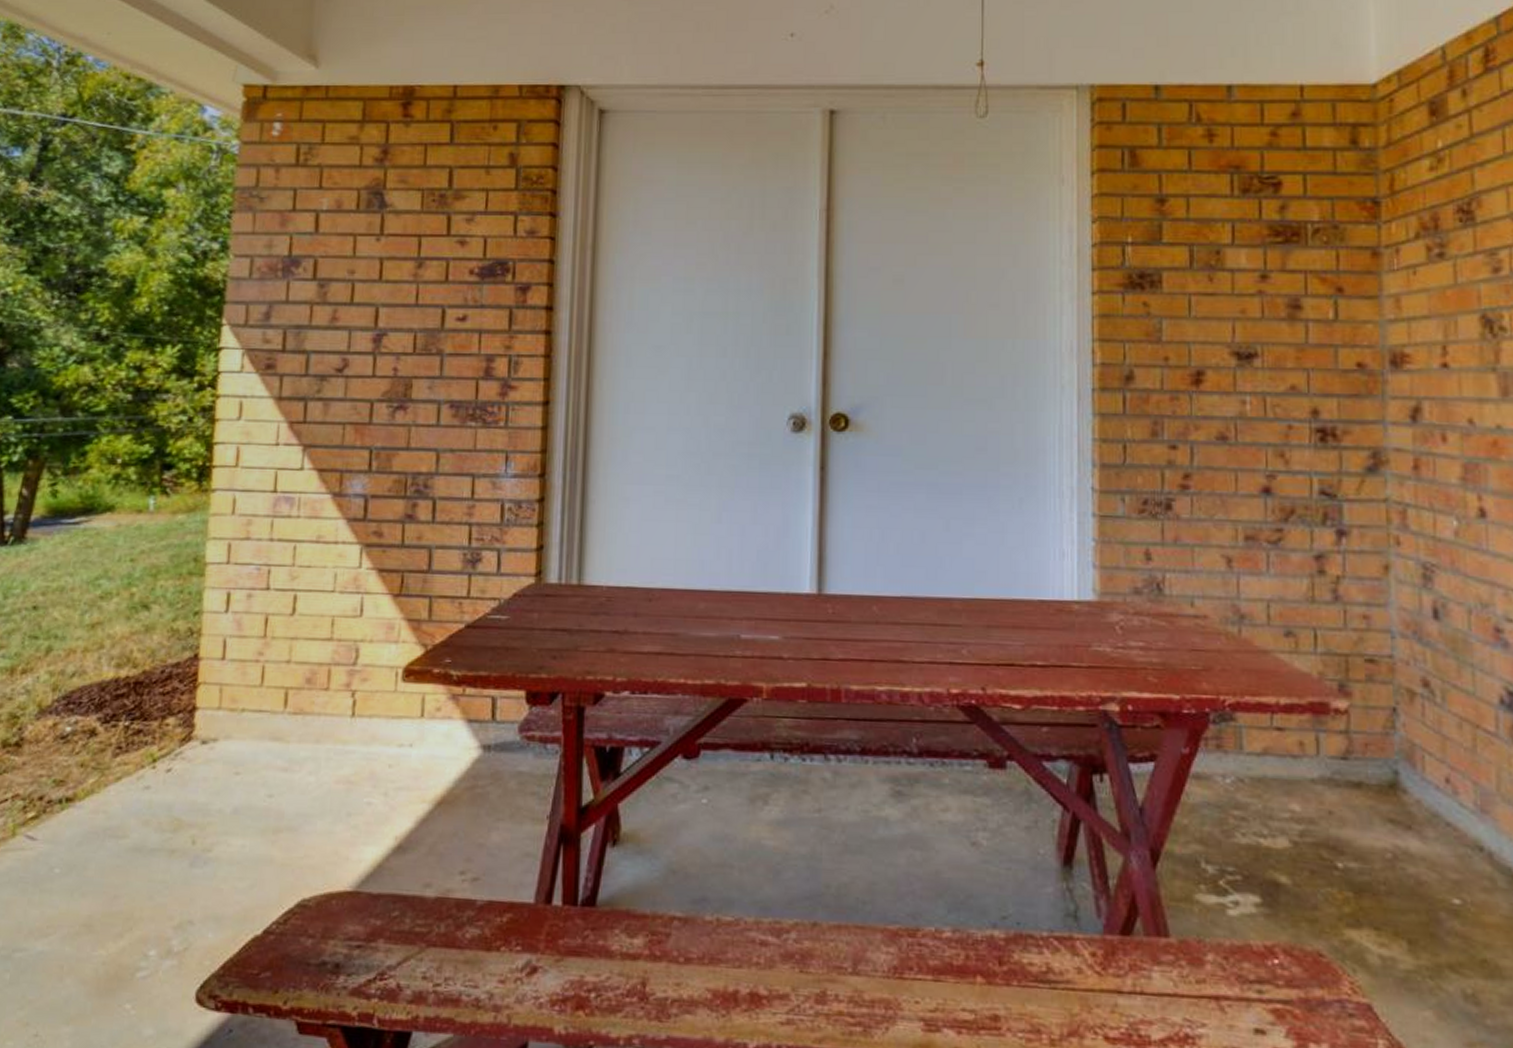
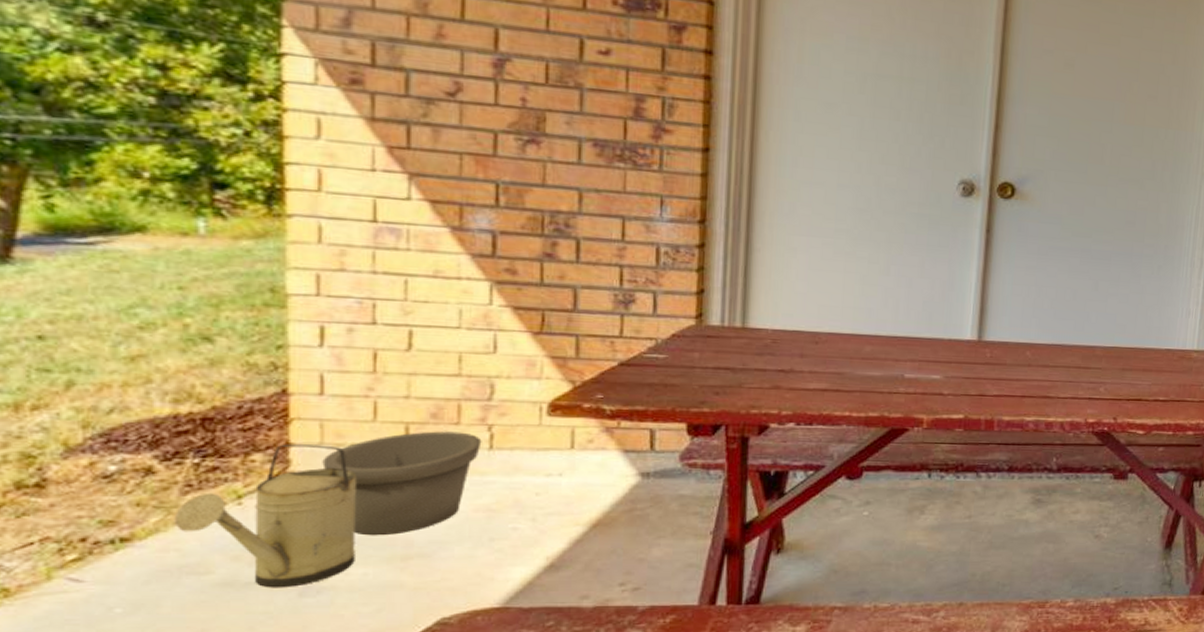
watering can: none [105,708,244,856] -> present [174,444,358,587]
pot: none [218,696,346,806] -> present [322,431,482,536]

